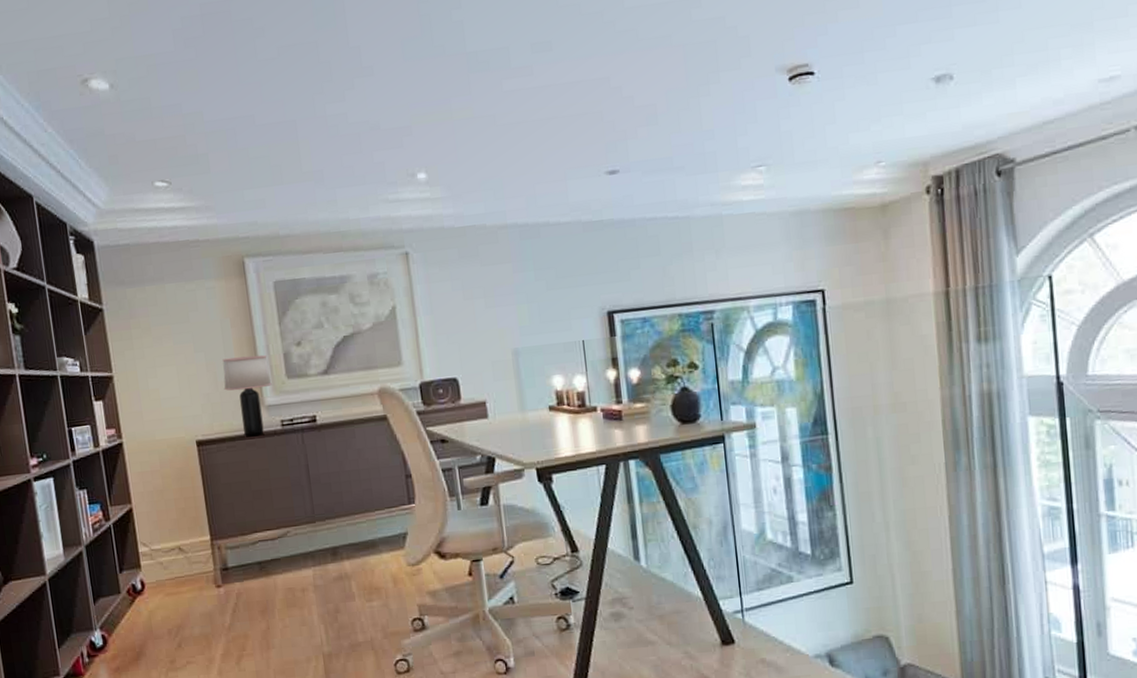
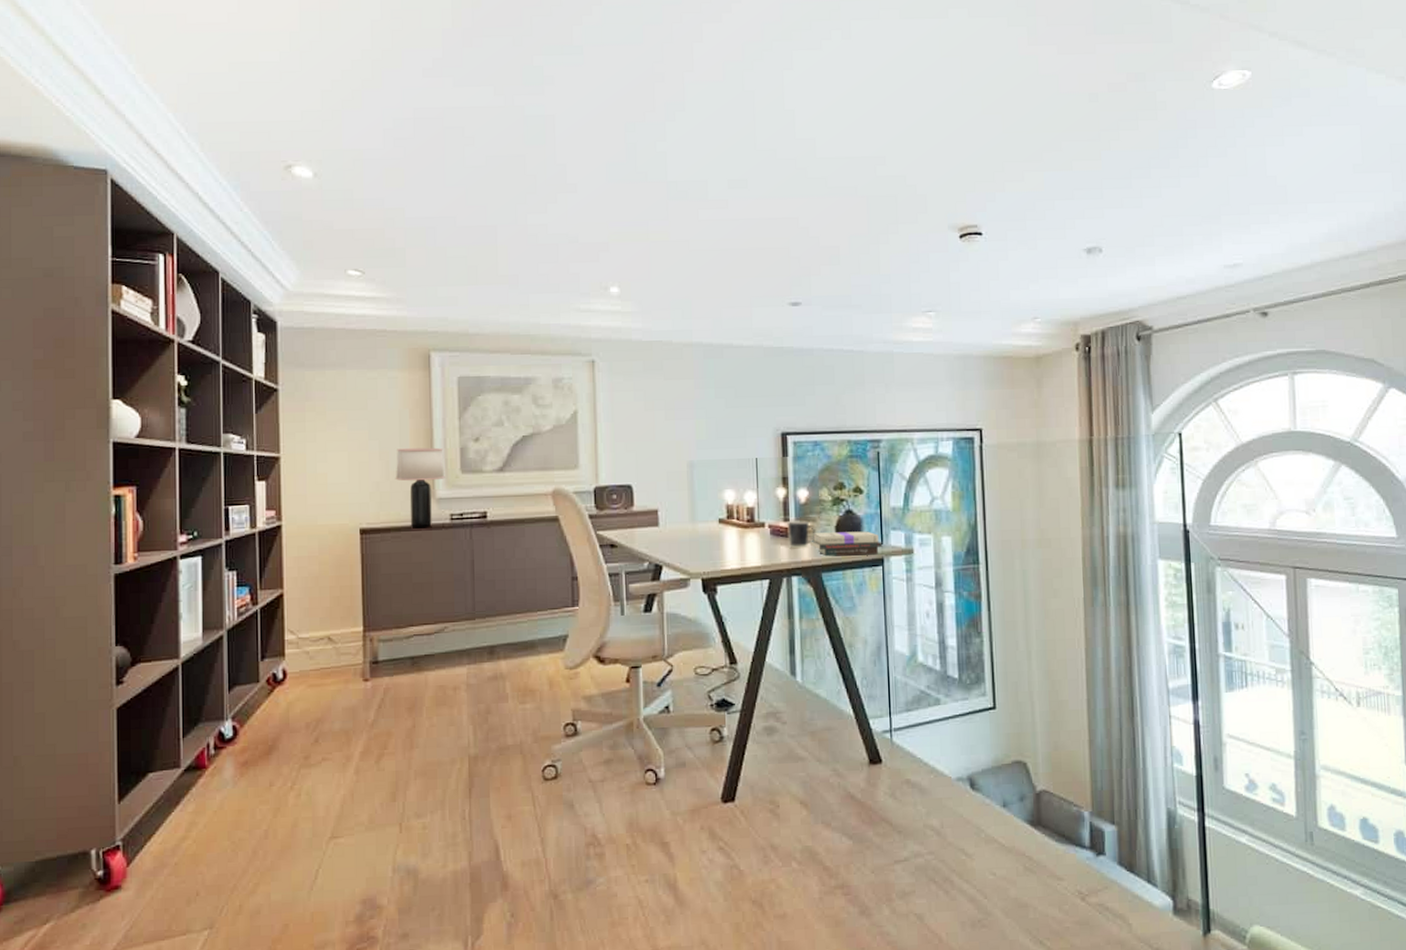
mug: none [620,402,651,432] -> present [787,521,815,549]
books: none [645,408,723,438] -> present [809,531,883,557]

